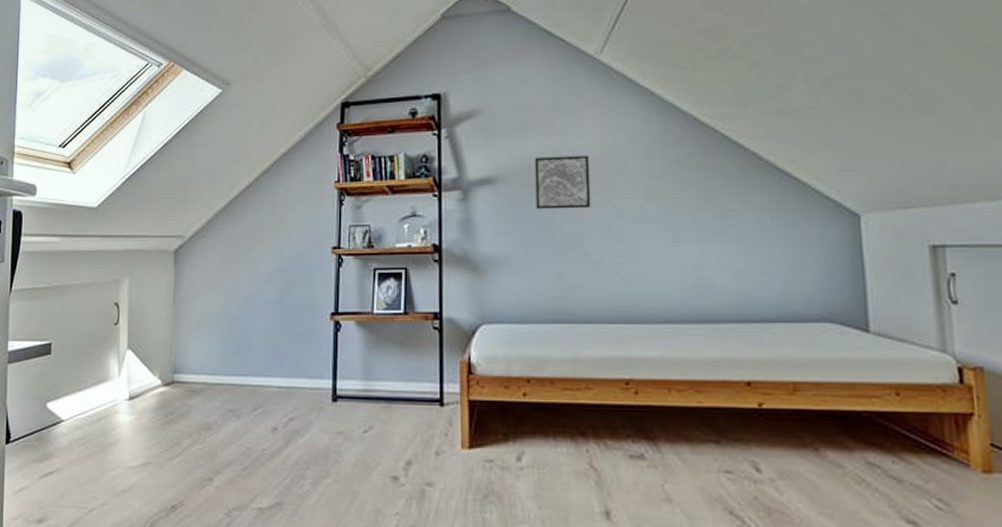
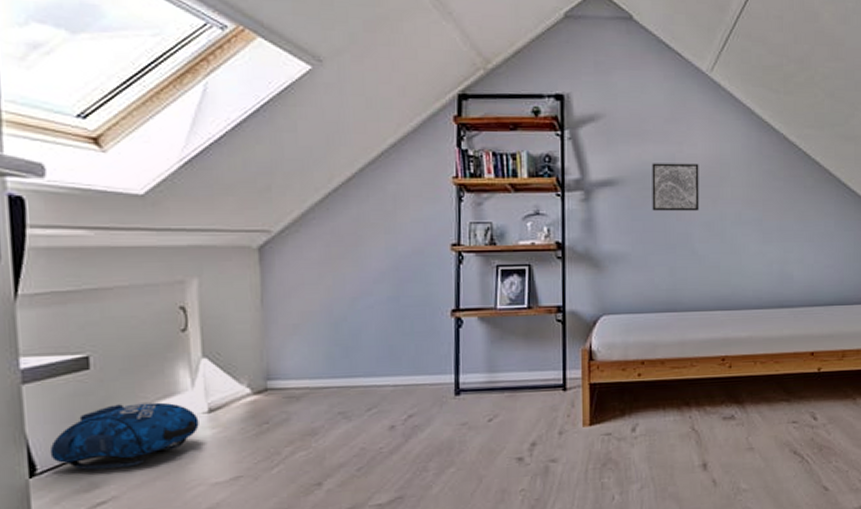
backpack: none [20,386,122,443] -> present [49,402,199,470]

